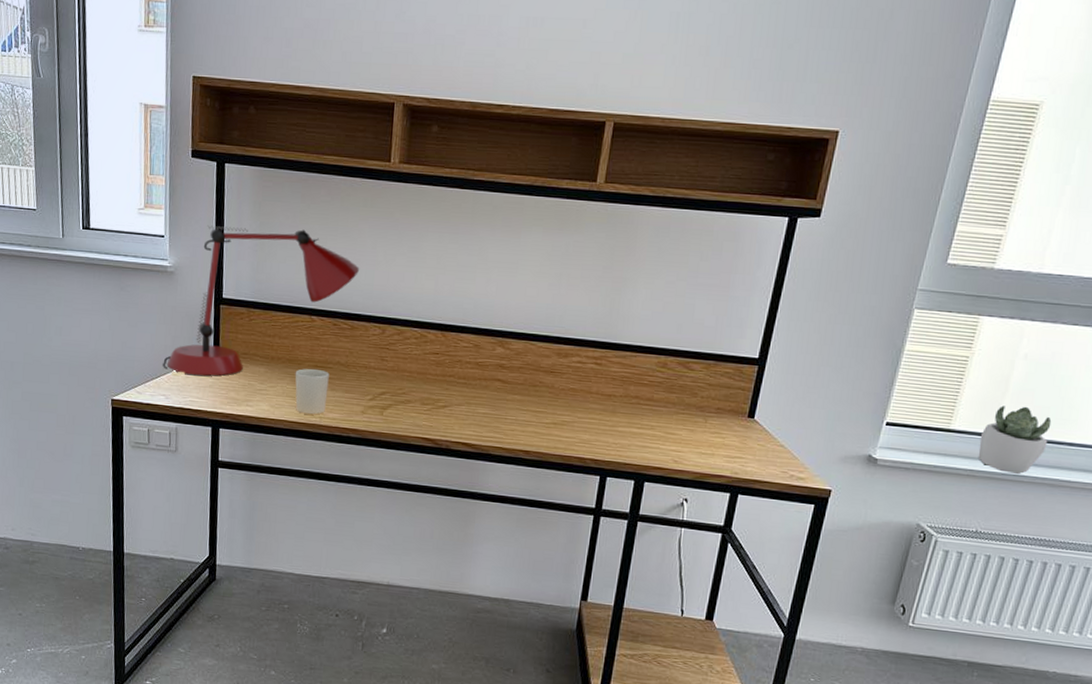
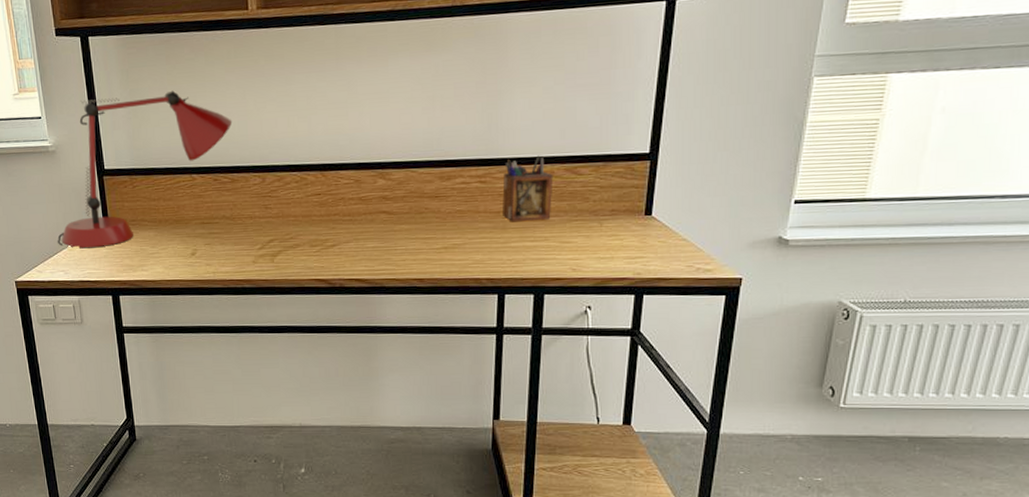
mug: present [295,369,329,415] -> none [183,226,218,271]
desk organizer: none [614,345,666,410] -> present [502,155,553,222]
succulent plant: present [978,405,1052,475] -> none [899,163,979,237]

